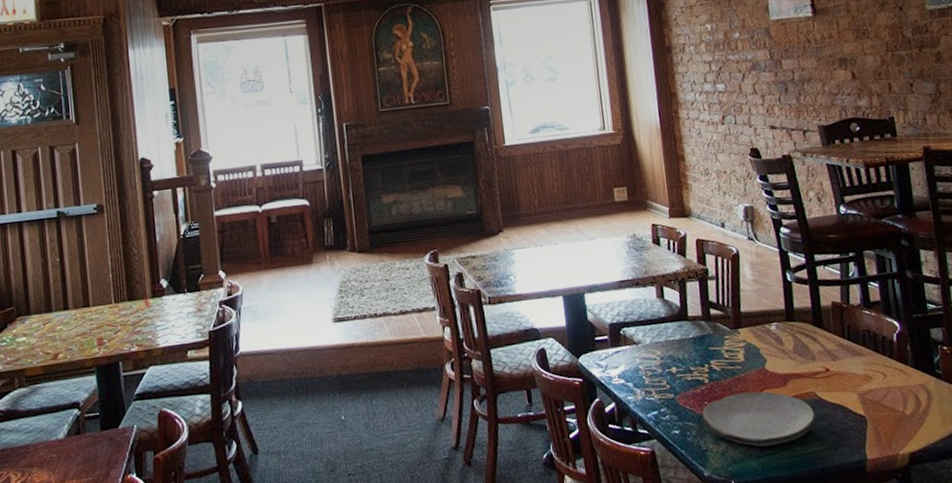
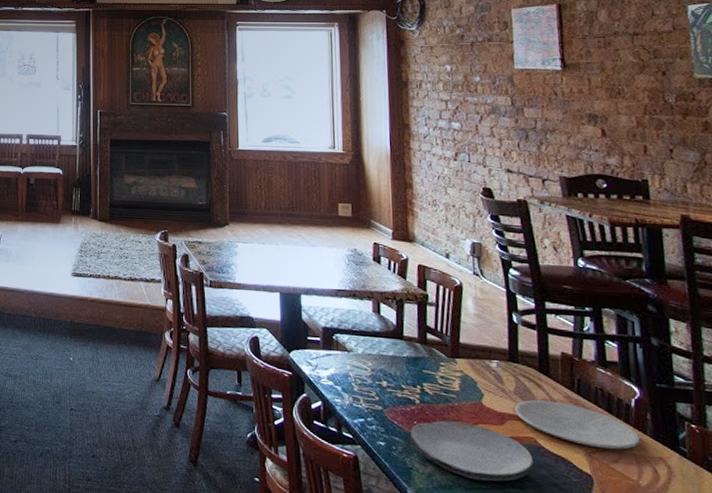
plate: none [795,351,904,389] -> present [515,400,641,450]

